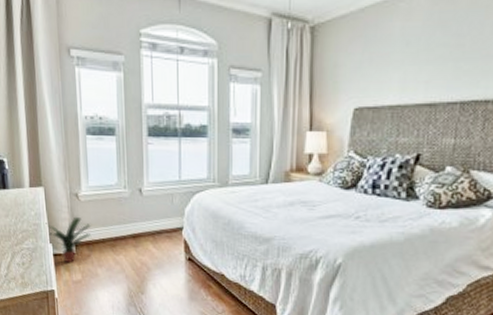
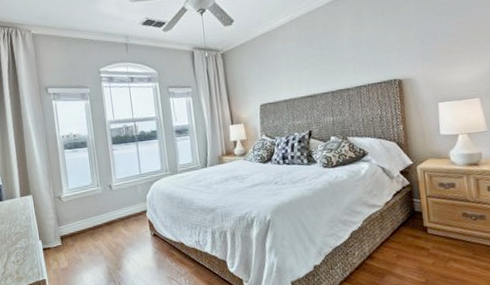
potted plant: present [45,216,92,263] -> none [35,214,74,255]

